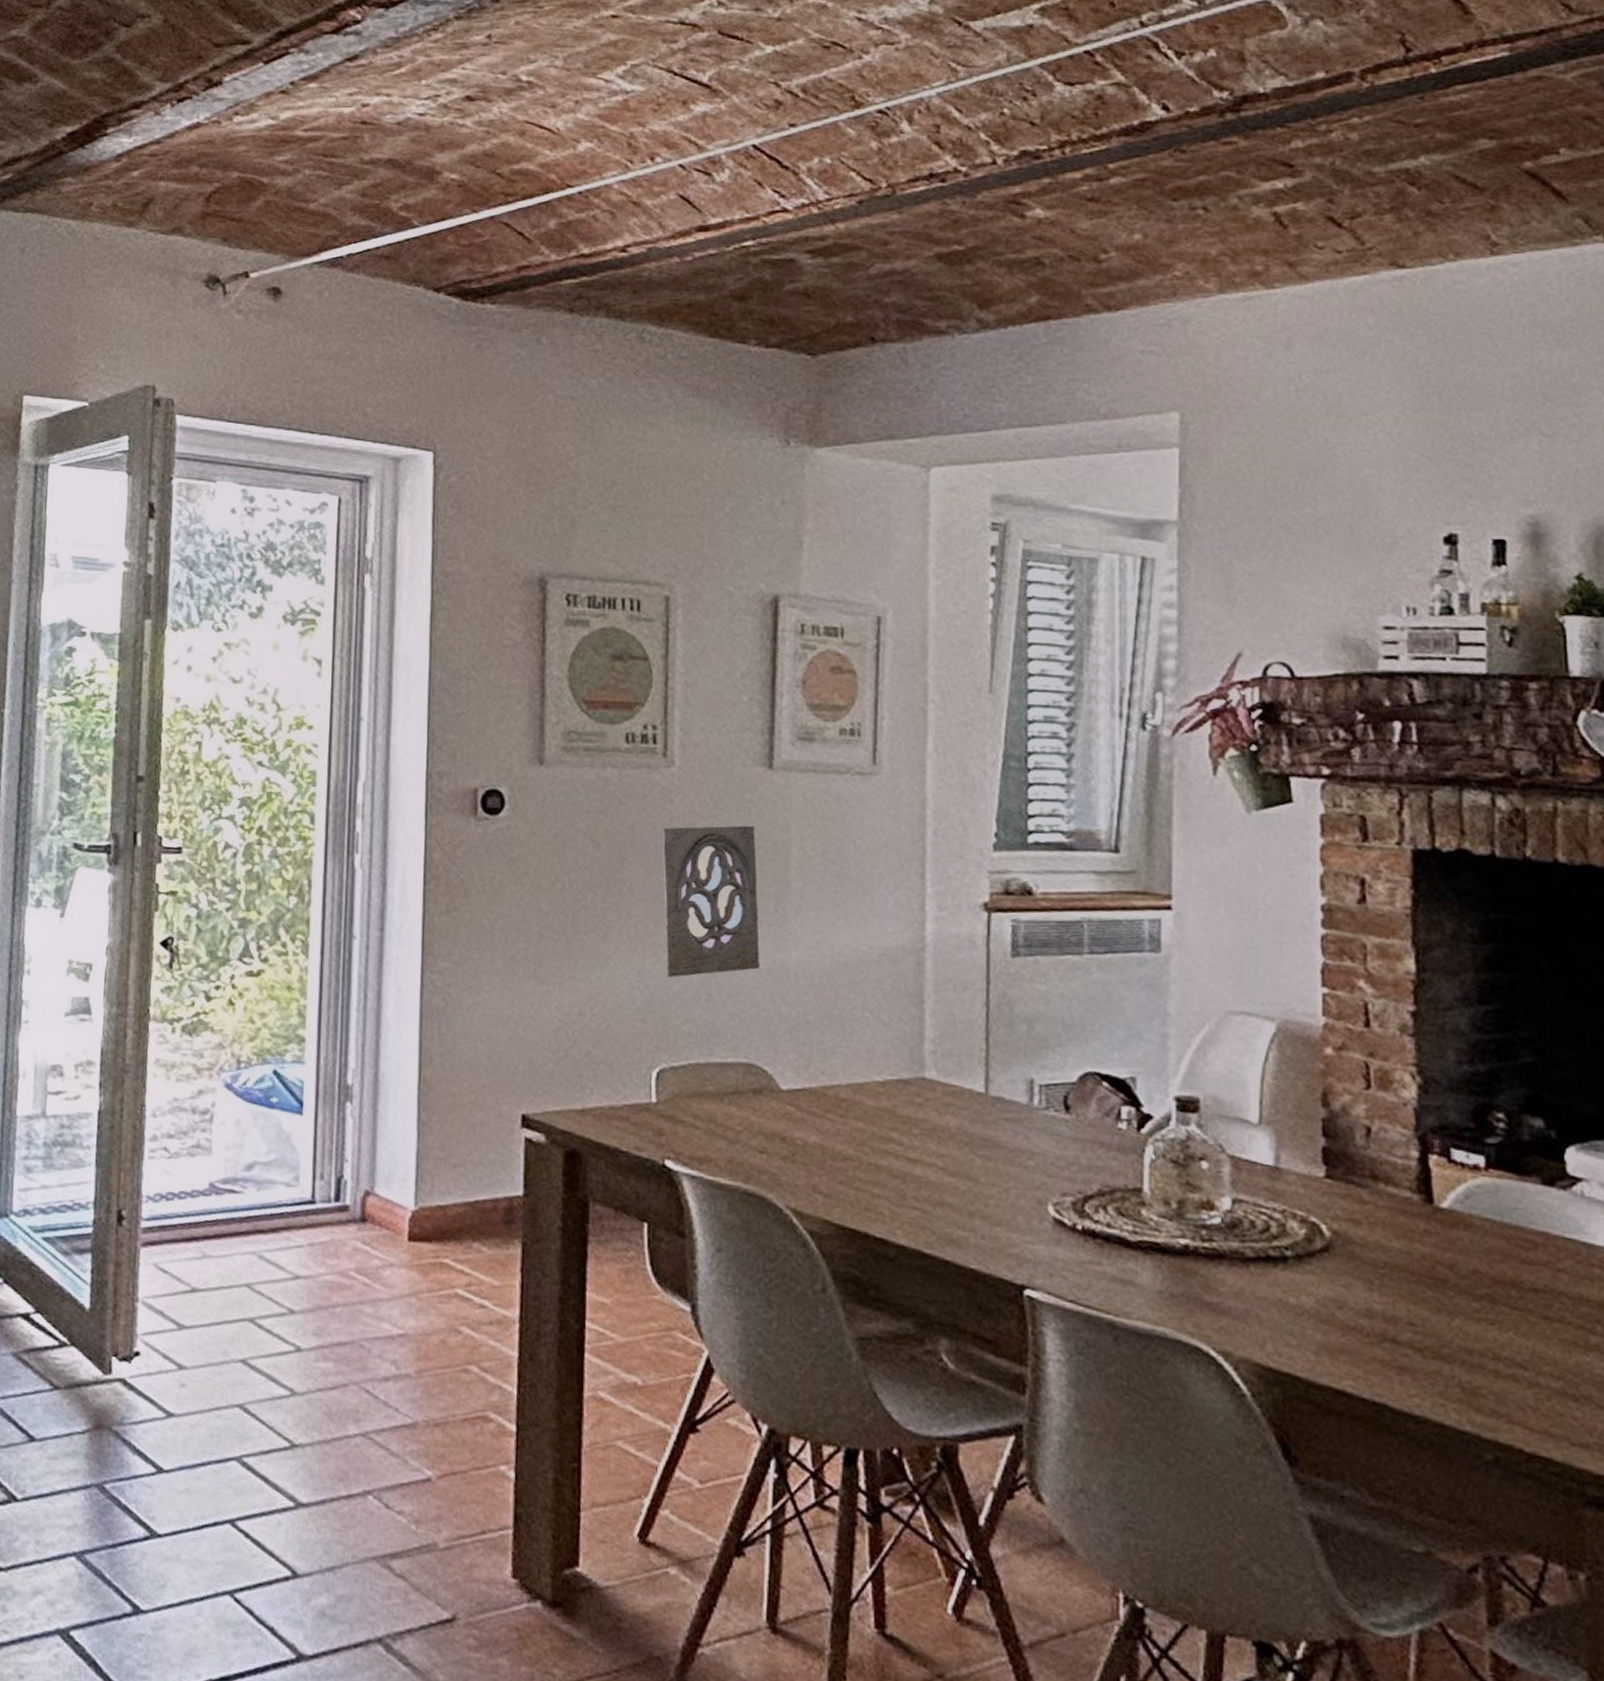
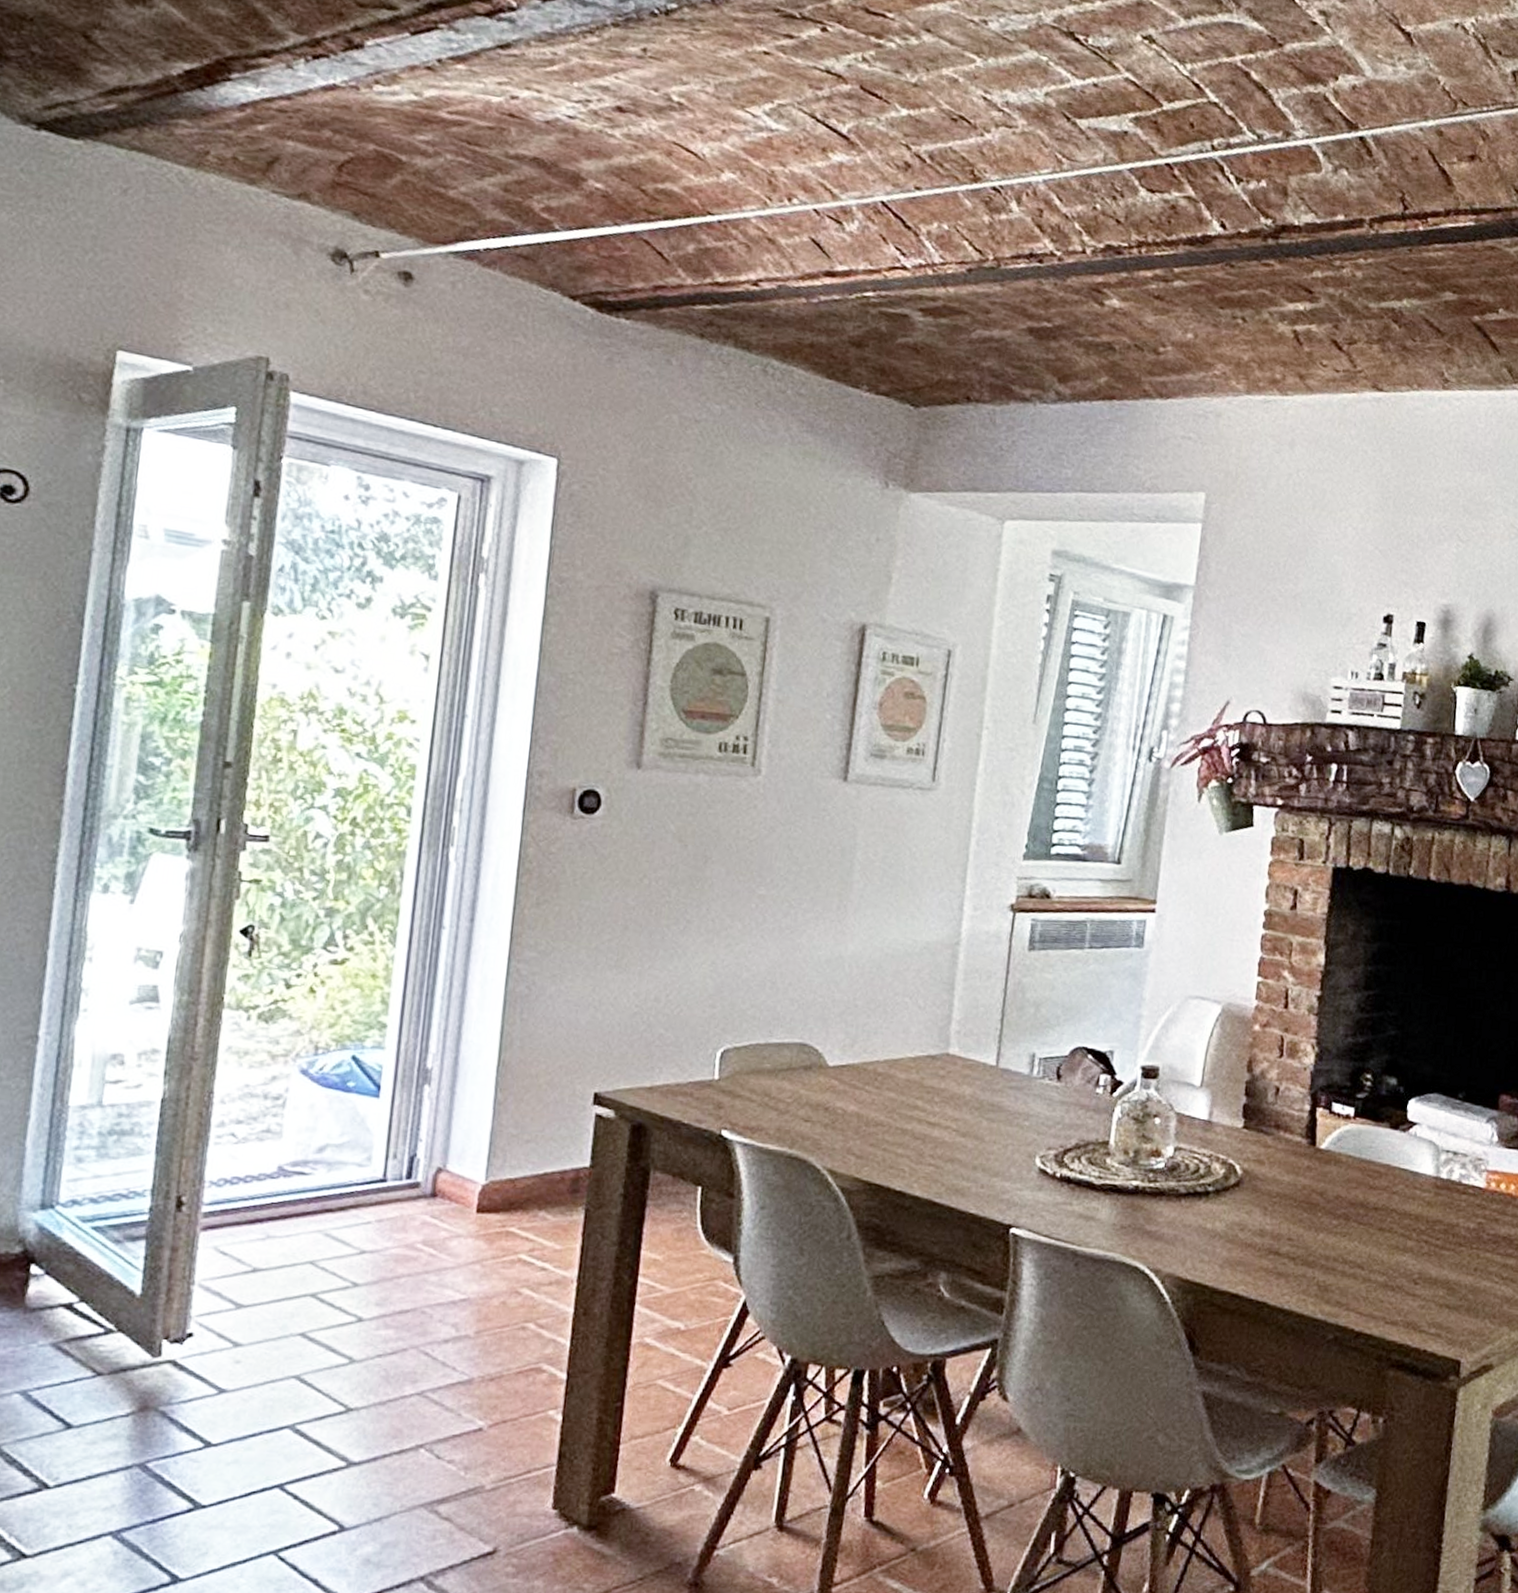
wall ornament: present [662,825,761,978] -> none [737,831,827,968]

